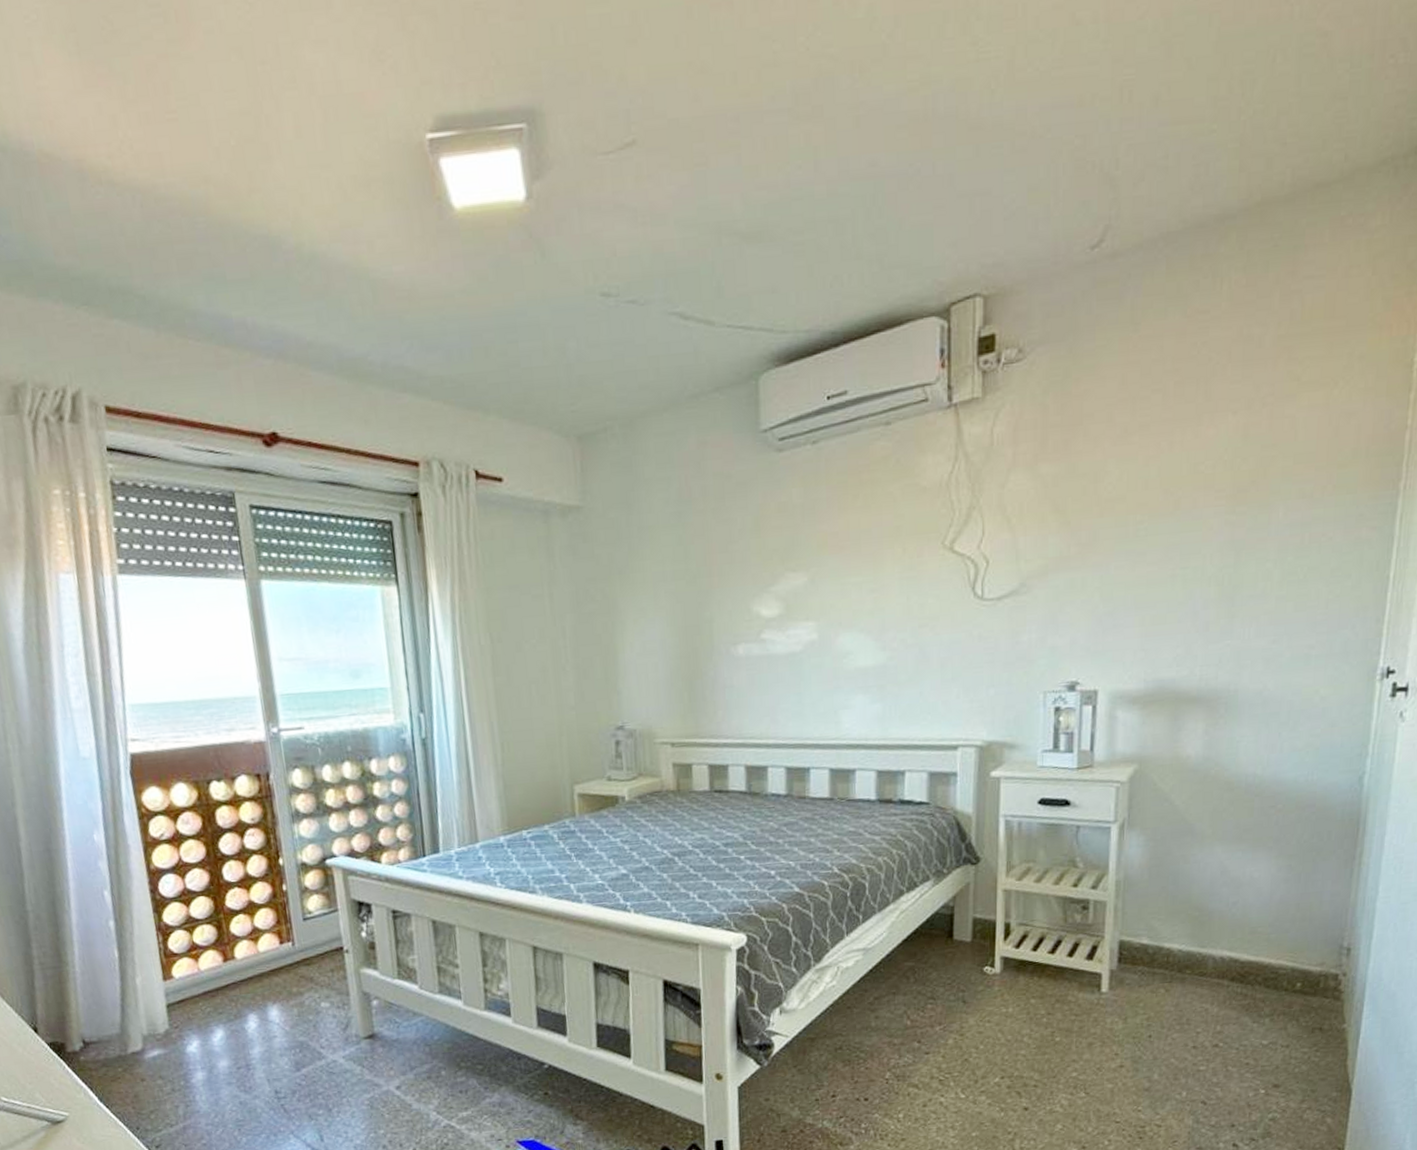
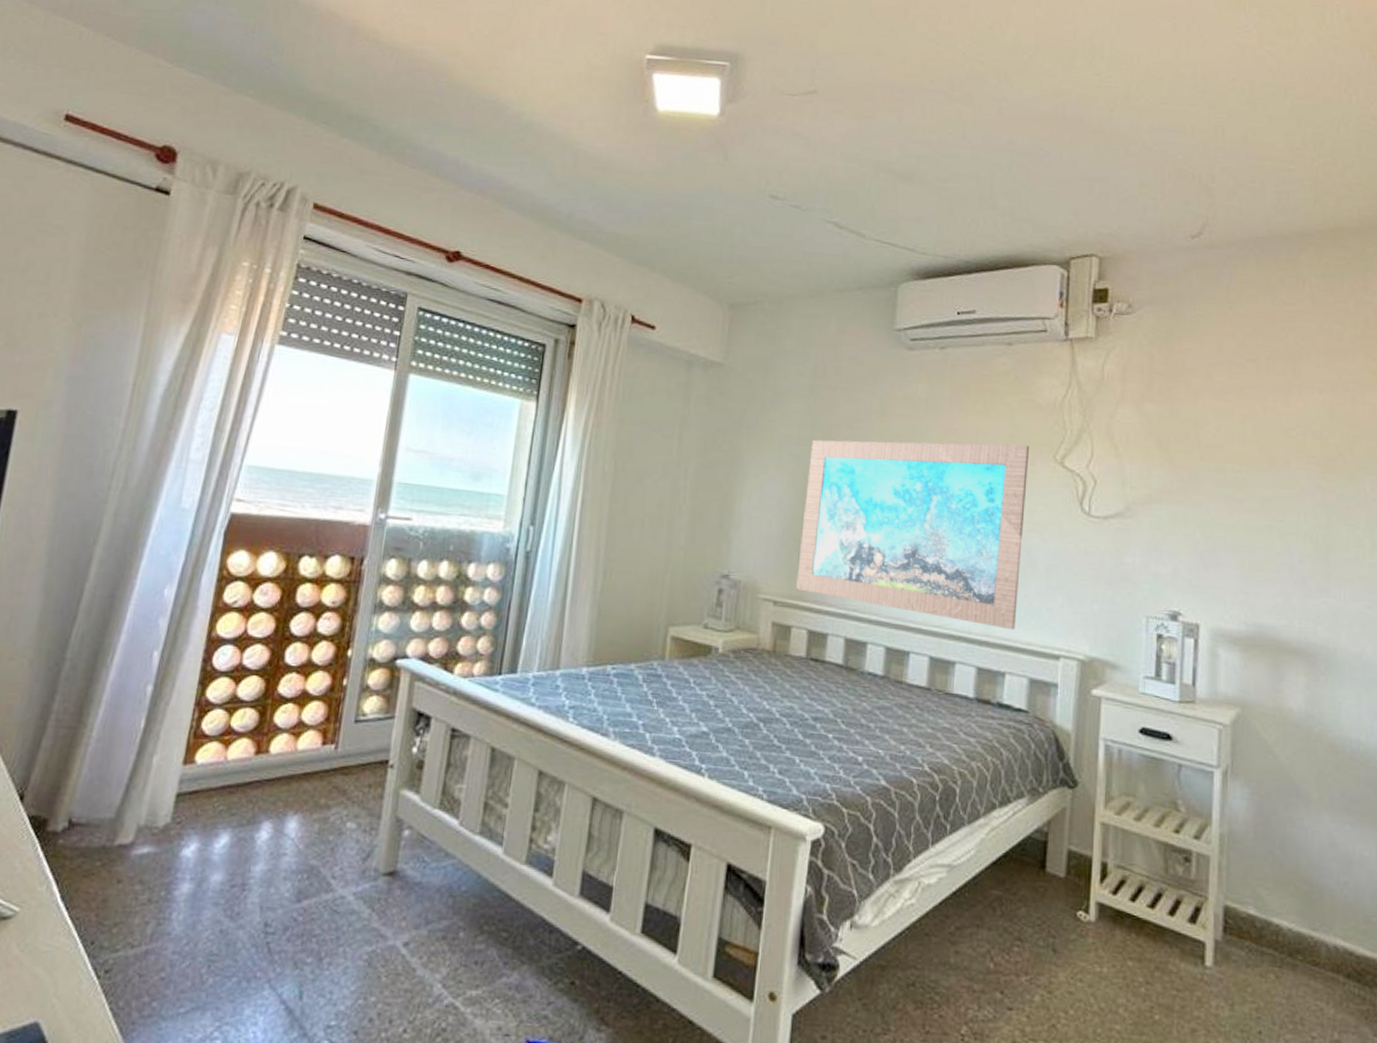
wall art: none [687,535,917,730] -> present [796,440,1030,630]

